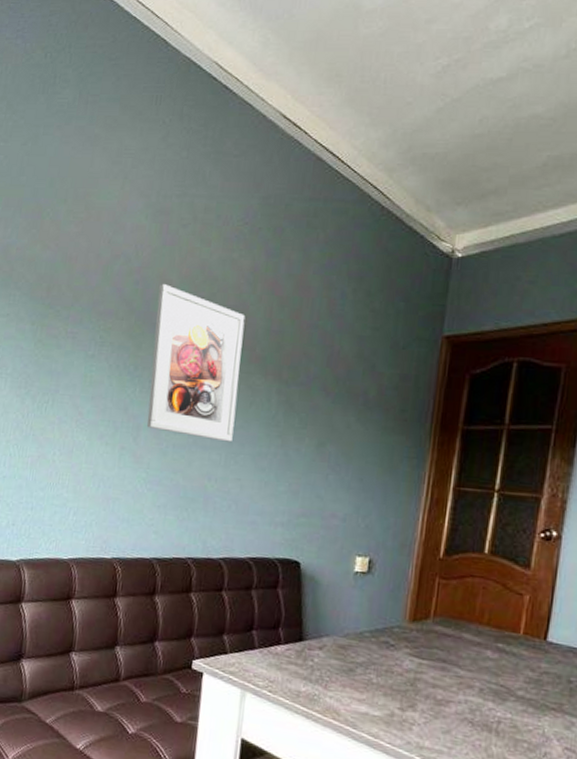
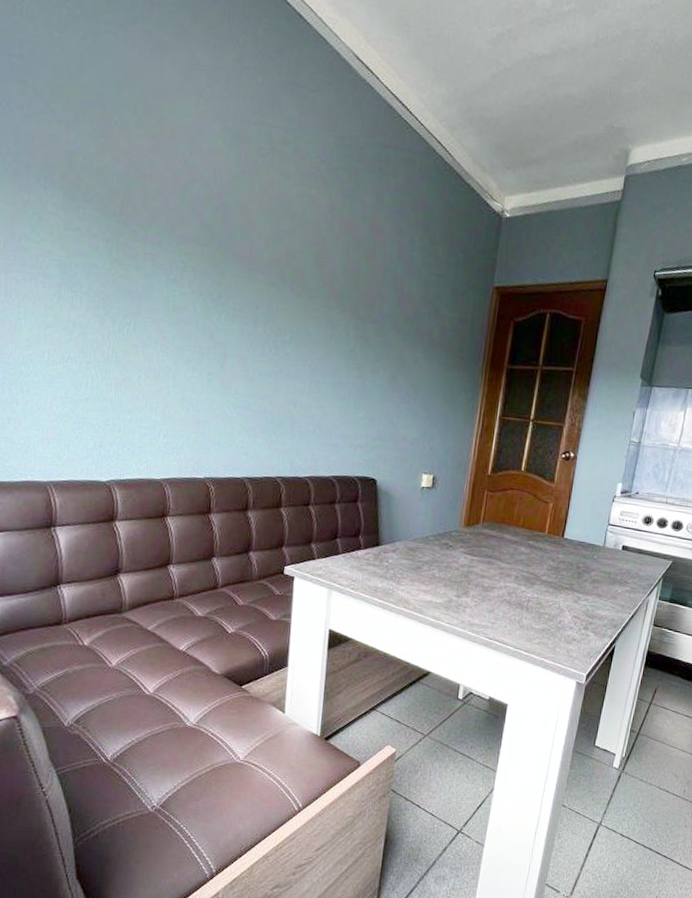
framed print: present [147,284,246,443] -> none [233,213,325,372]

